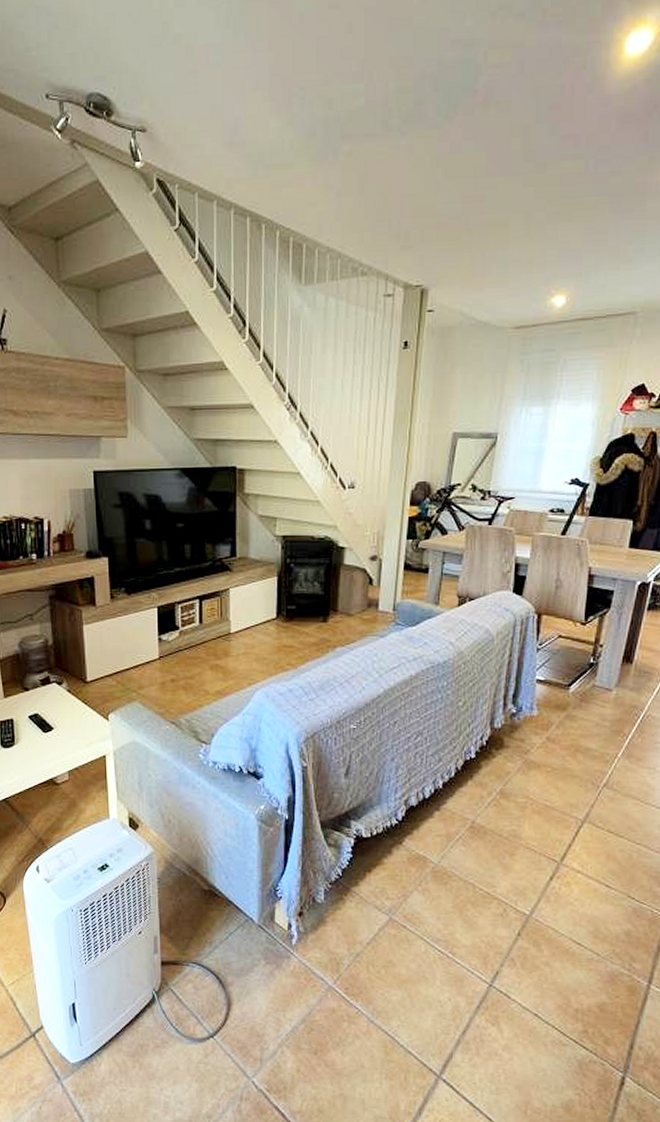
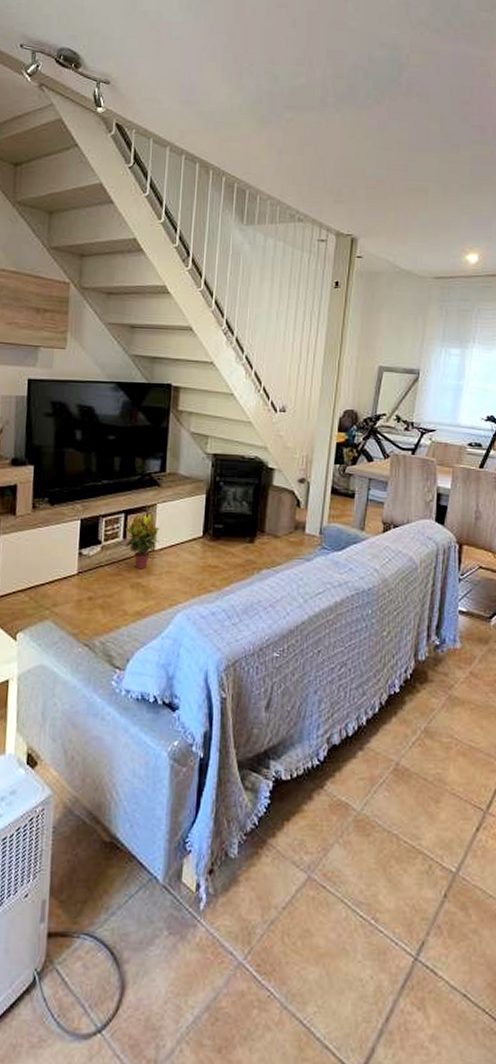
potted plant: none [201,598,234,652] -> present [125,513,160,570]

